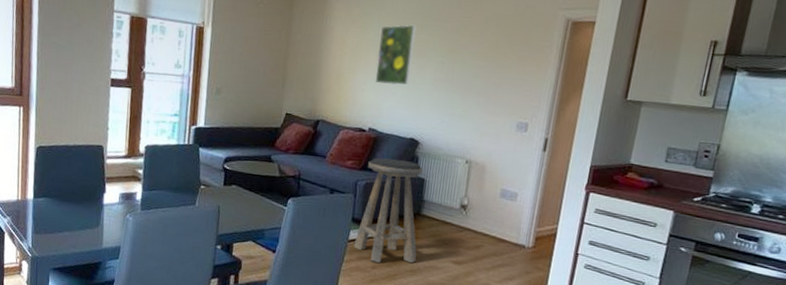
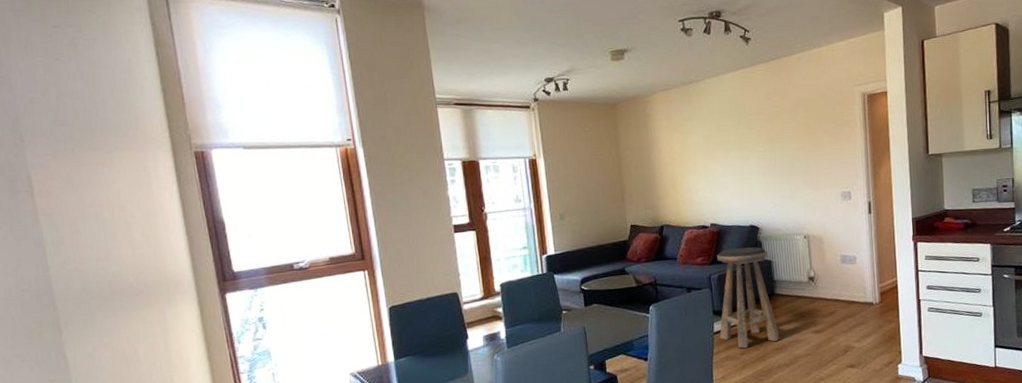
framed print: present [375,24,417,86] -> none [703,122,738,182]

